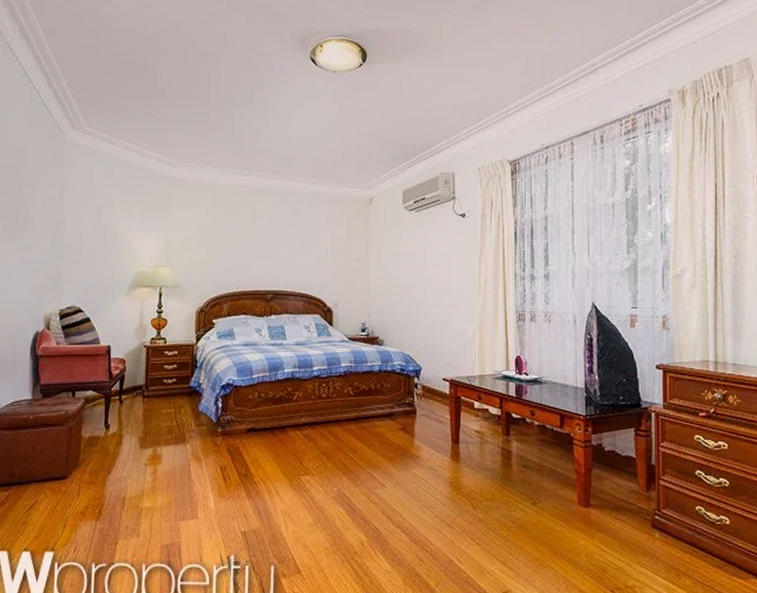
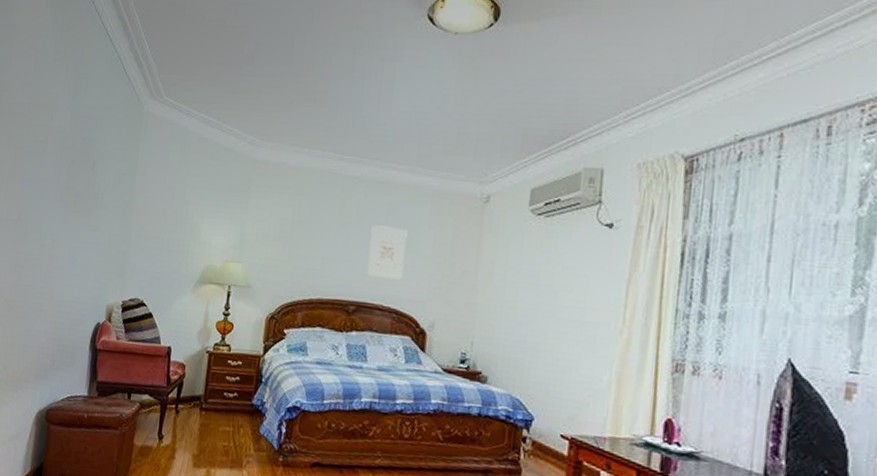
wall art: none [279,227,310,270] -> present [367,225,408,280]

